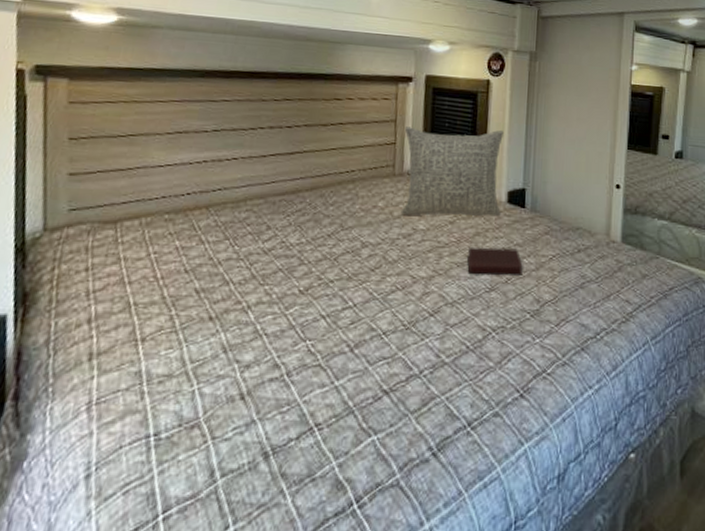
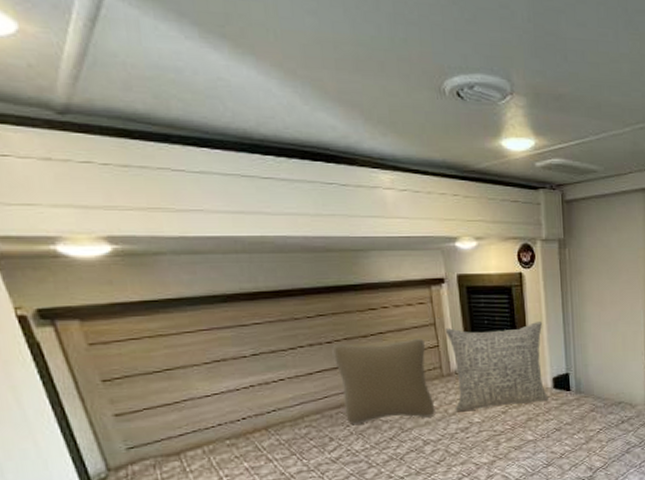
cushion: none [288,130,383,217] -> present [332,338,435,424]
book: present [467,247,523,275] -> none [522,427,574,454]

